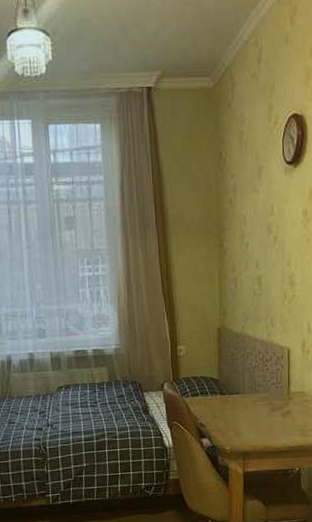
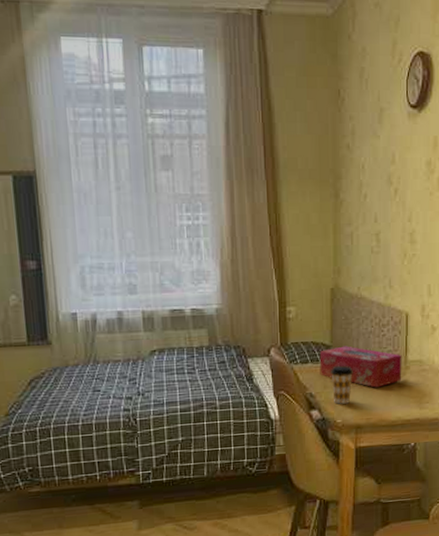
tissue box: none [208,379,286,418] -> present [319,346,402,388]
coffee cup: none [219,397,241,433] -> present [331,365,354,404]

